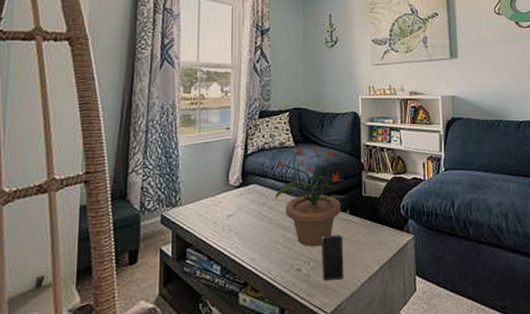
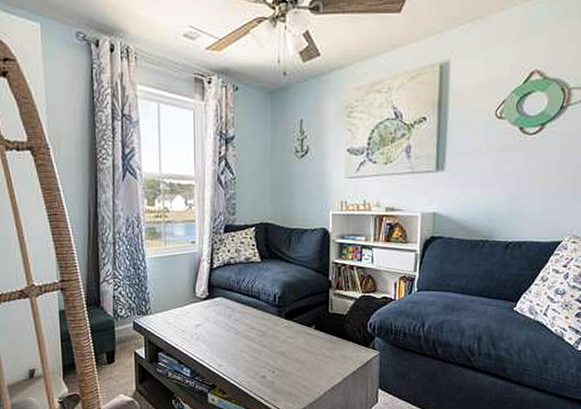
potted plant: present [275,145,345,247] -> none [241,261,311,358]
smartphone: present [322,235,344,281] -> none [286,348,308,388]

